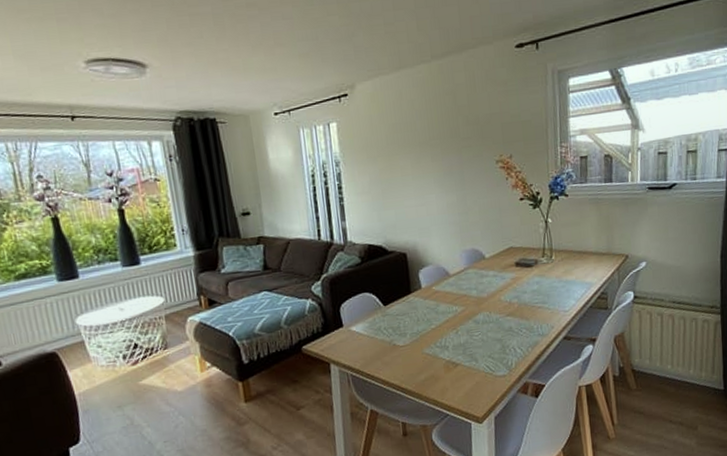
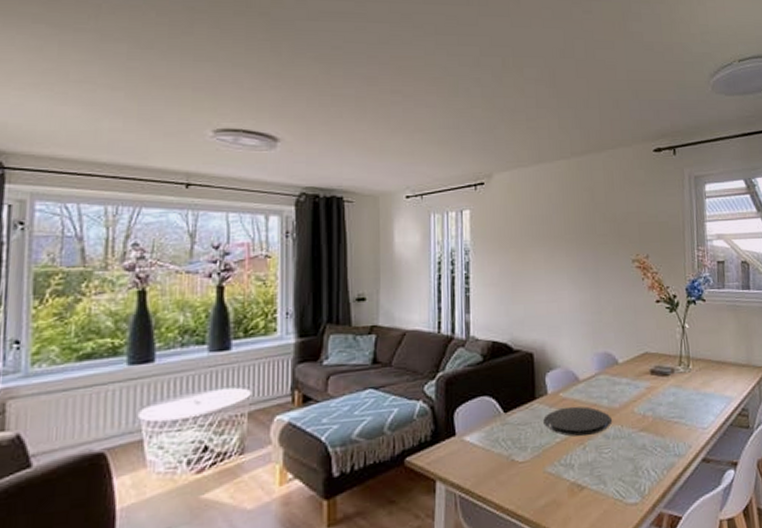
plate: none [419,297,482,323] -> present [543,406,613,437]

